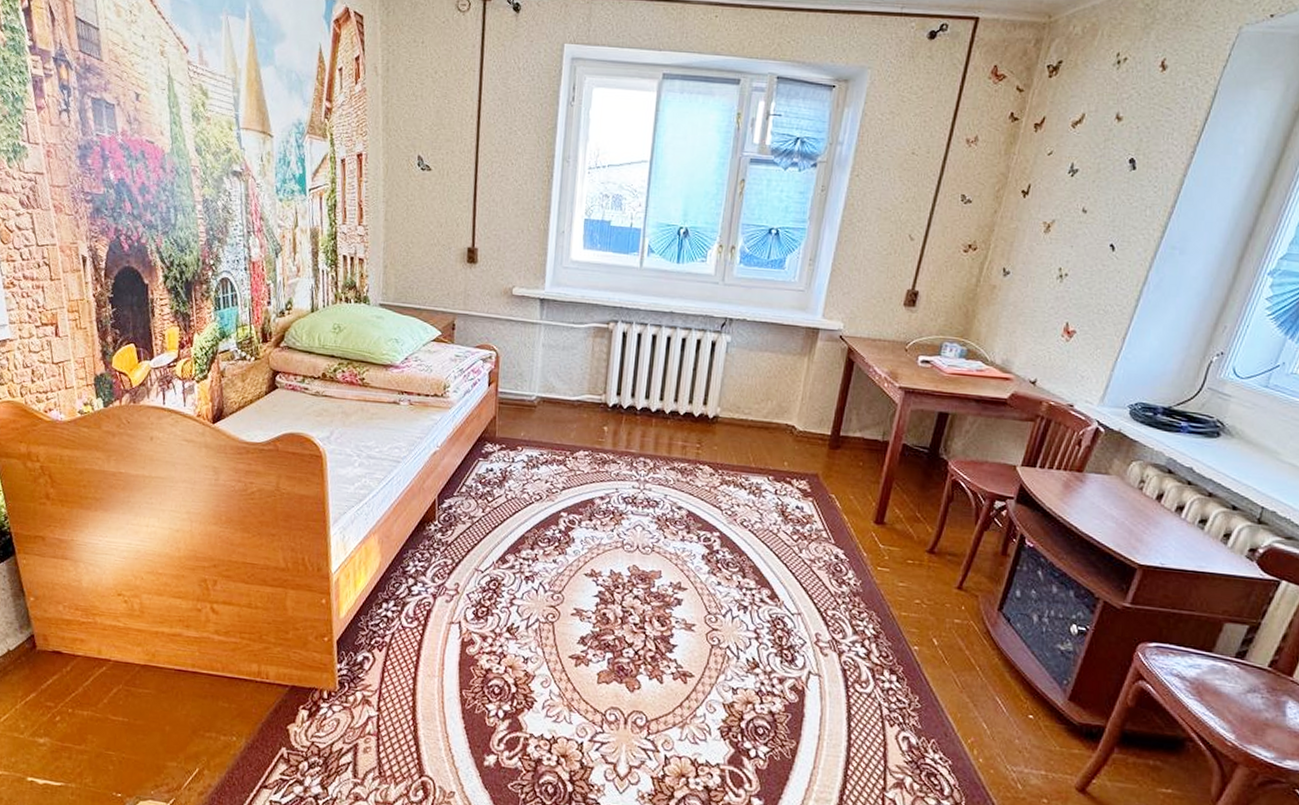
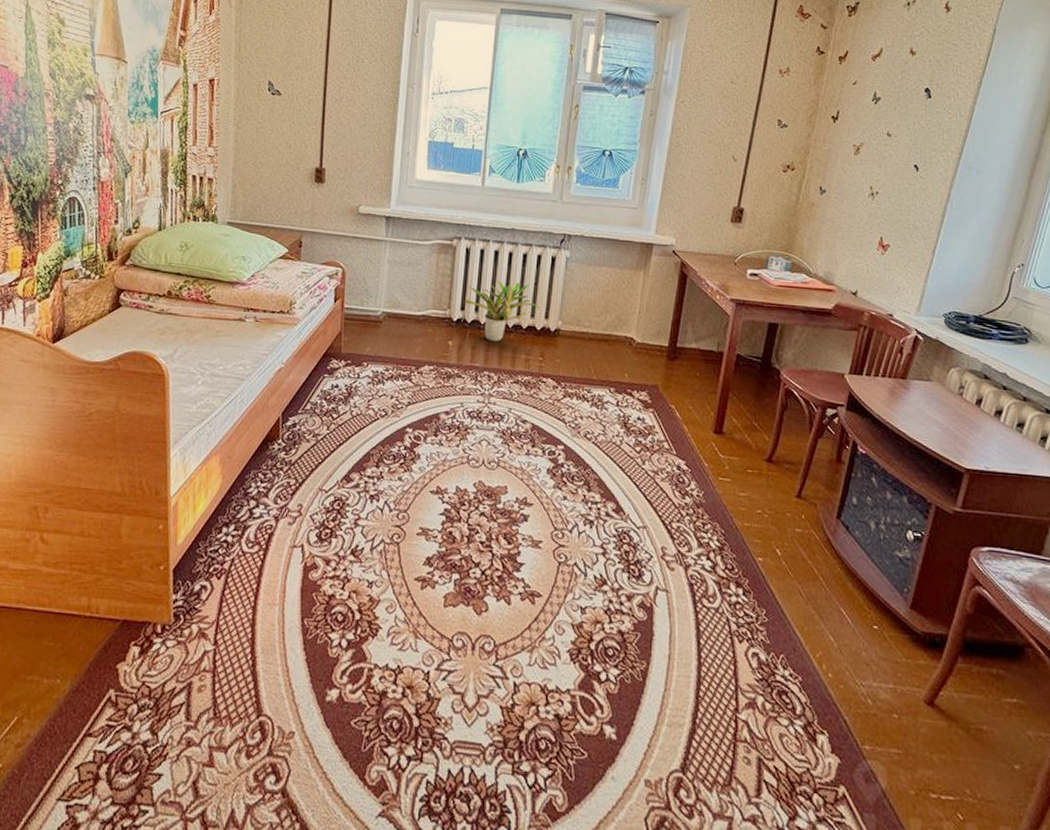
potted plant: none [621,366,698,429] -> present [465,281,539,343]

